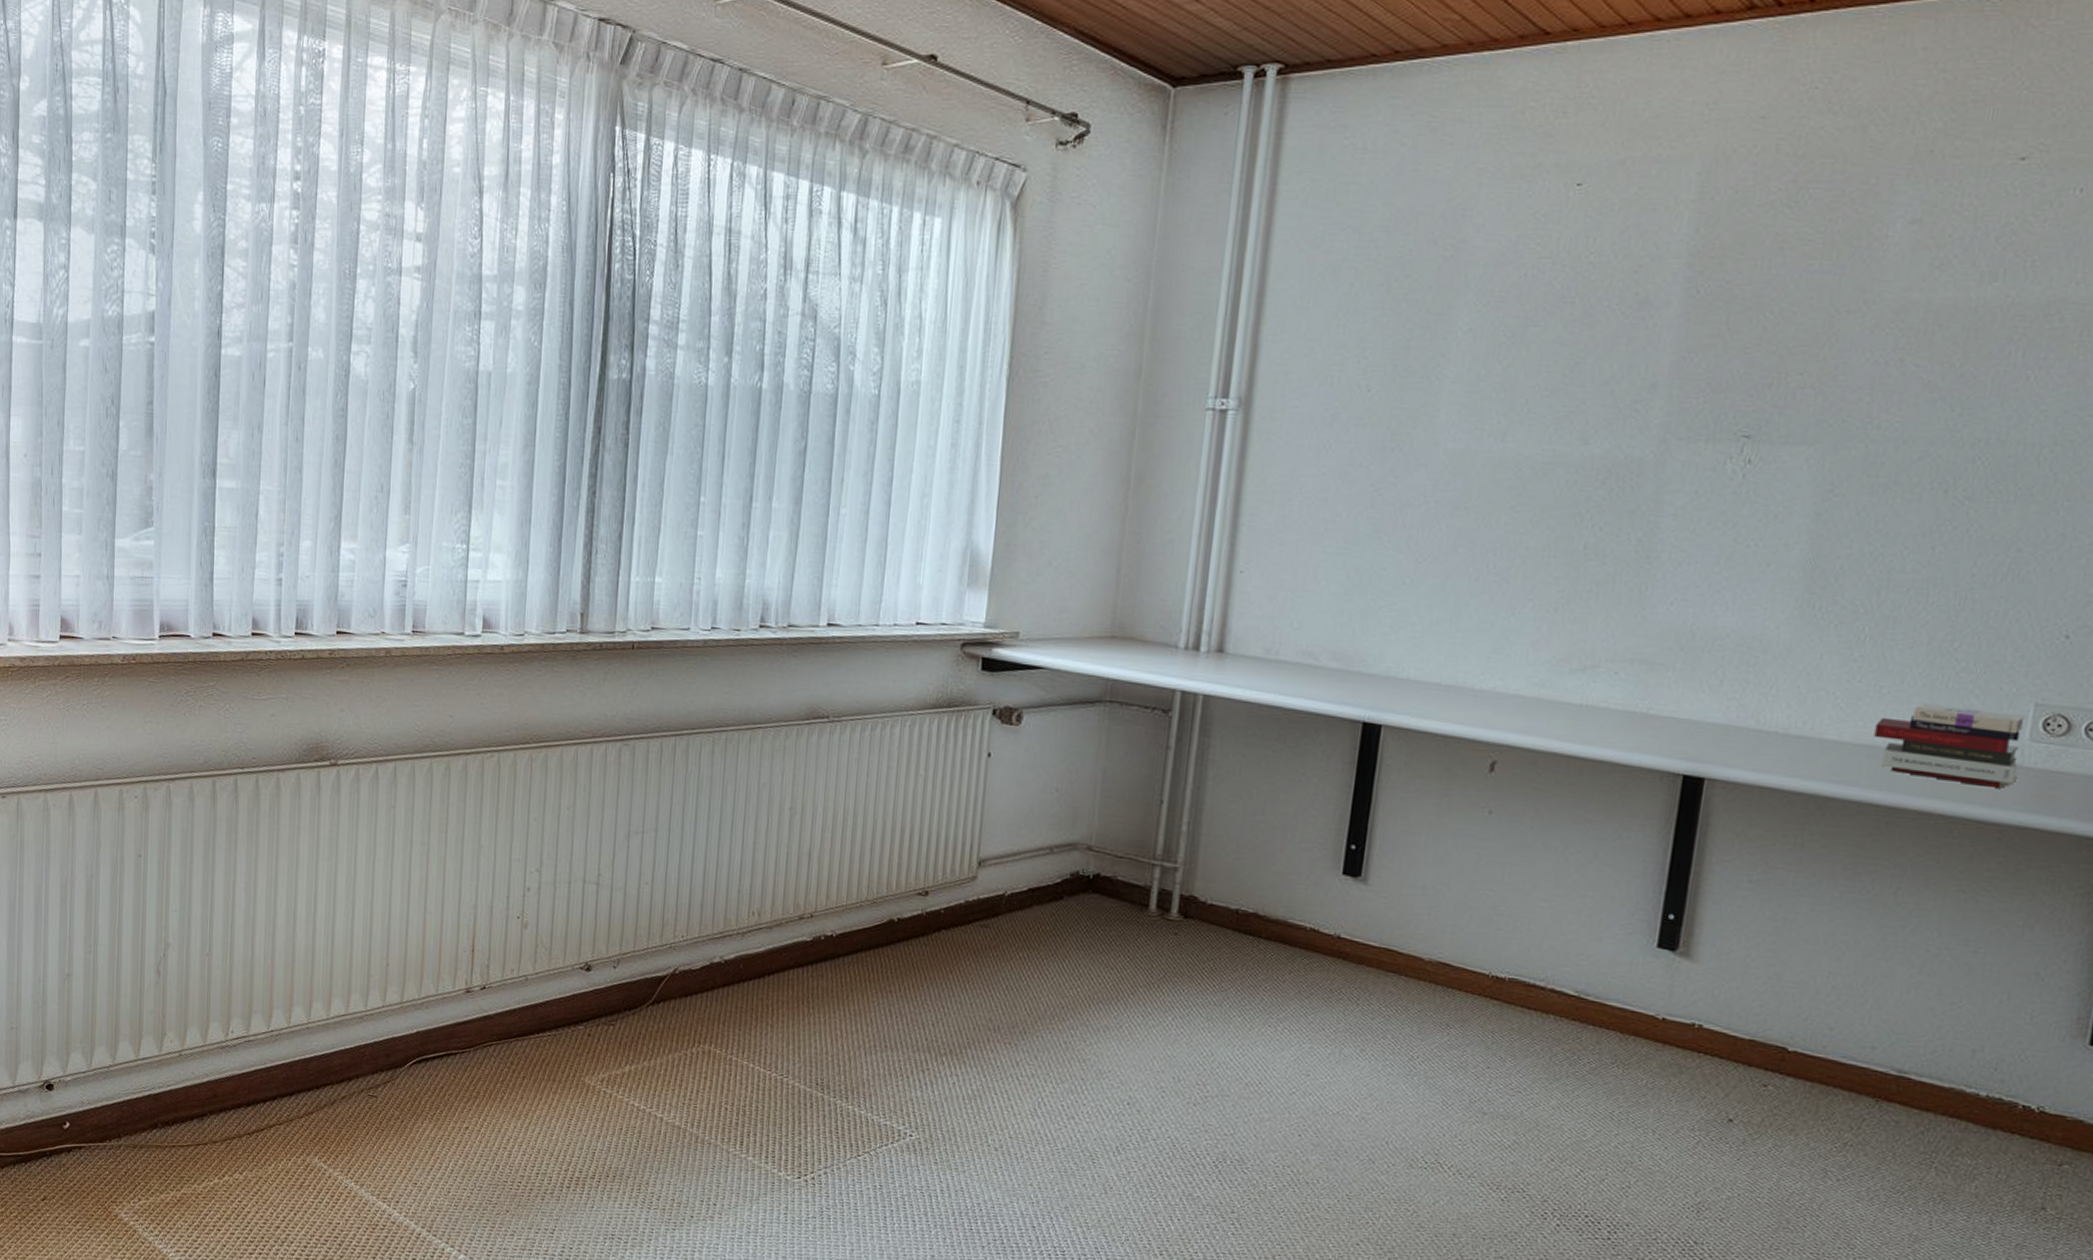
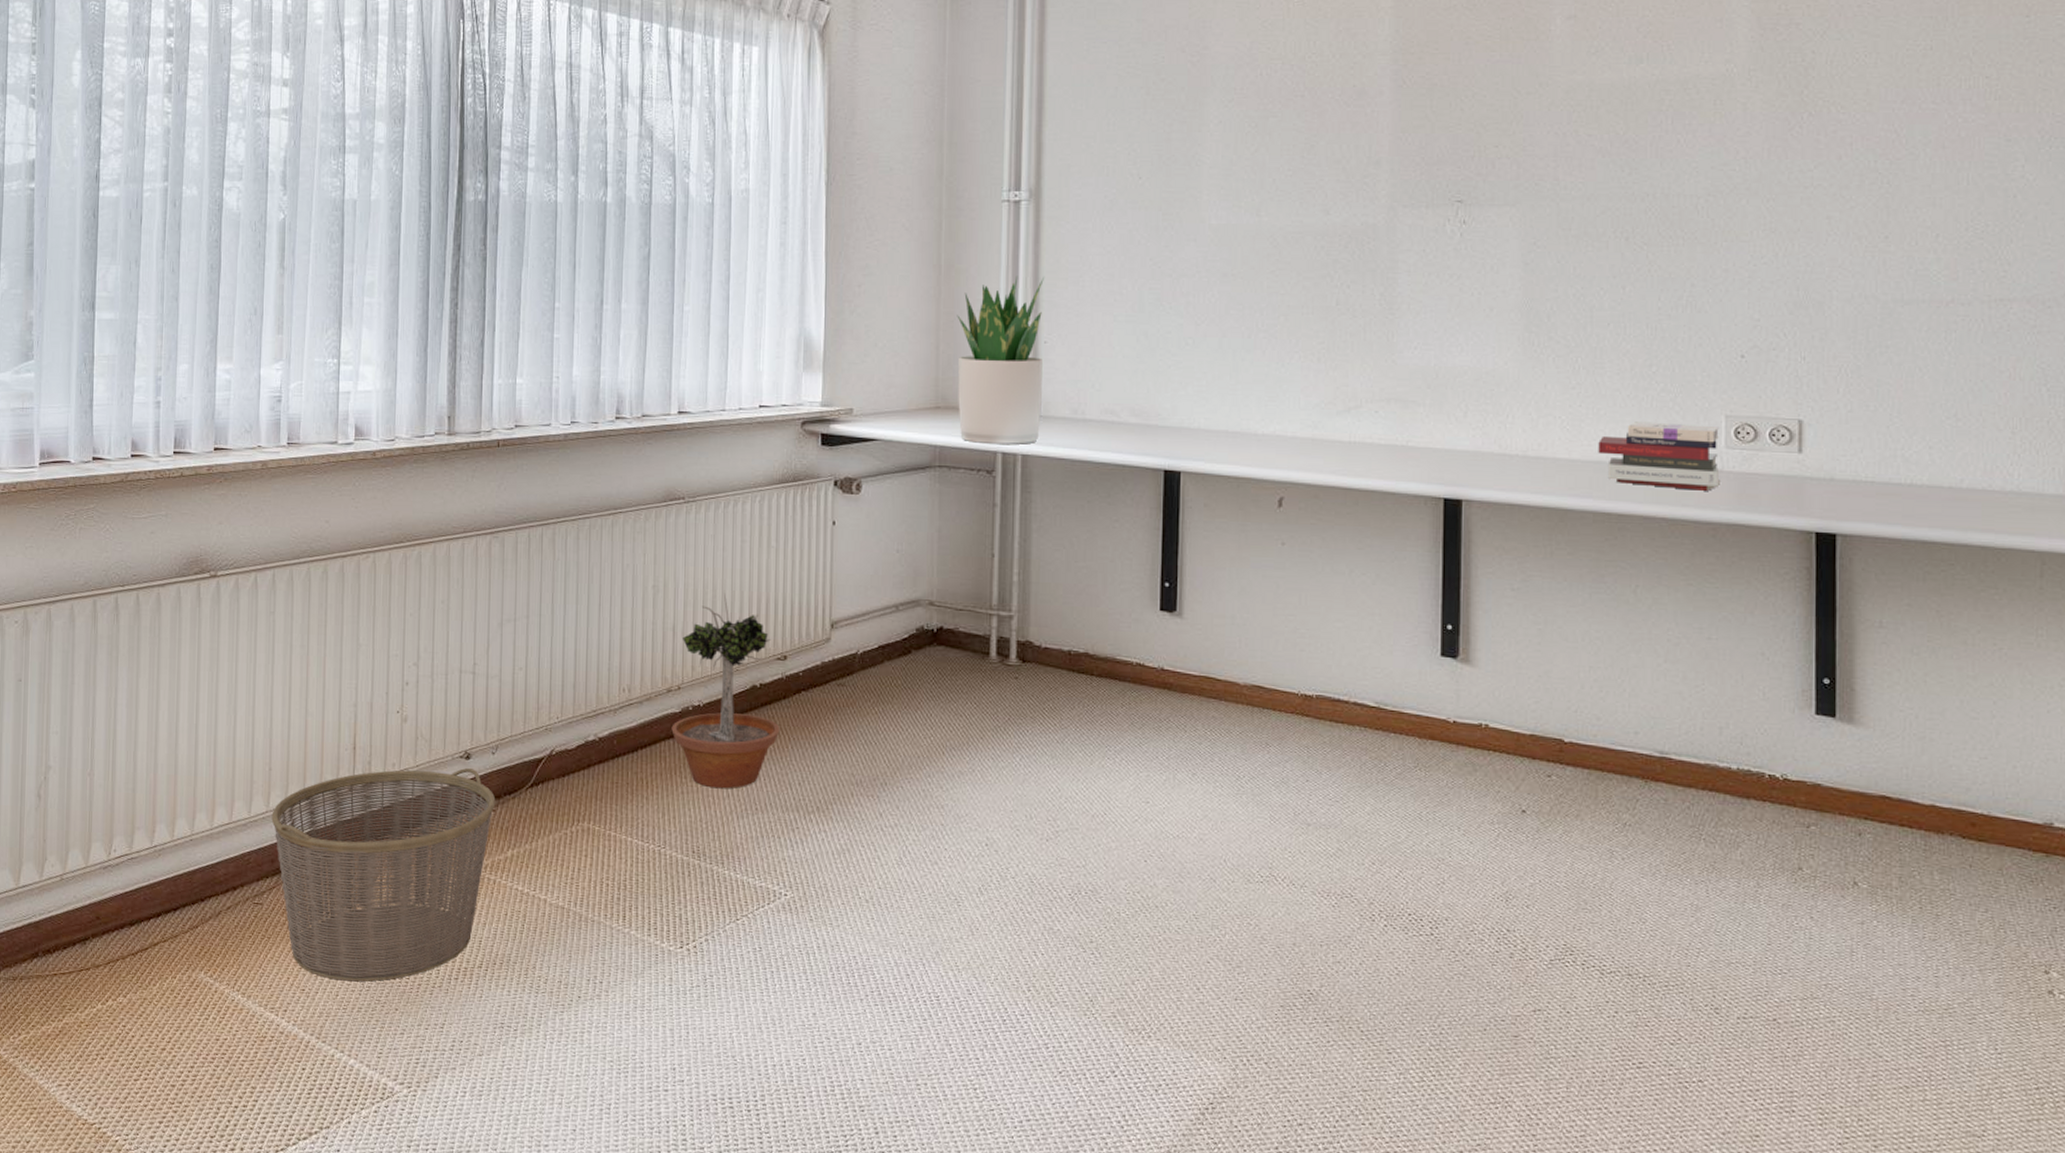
basket: none [387,975,616,1182] -> present [271,767,496,982]
potted tree: none [801,820,916,1024] -> present [671,593,780,789]
planter: none [1136,495,1246,684] -> present [957,275,1044,444]

